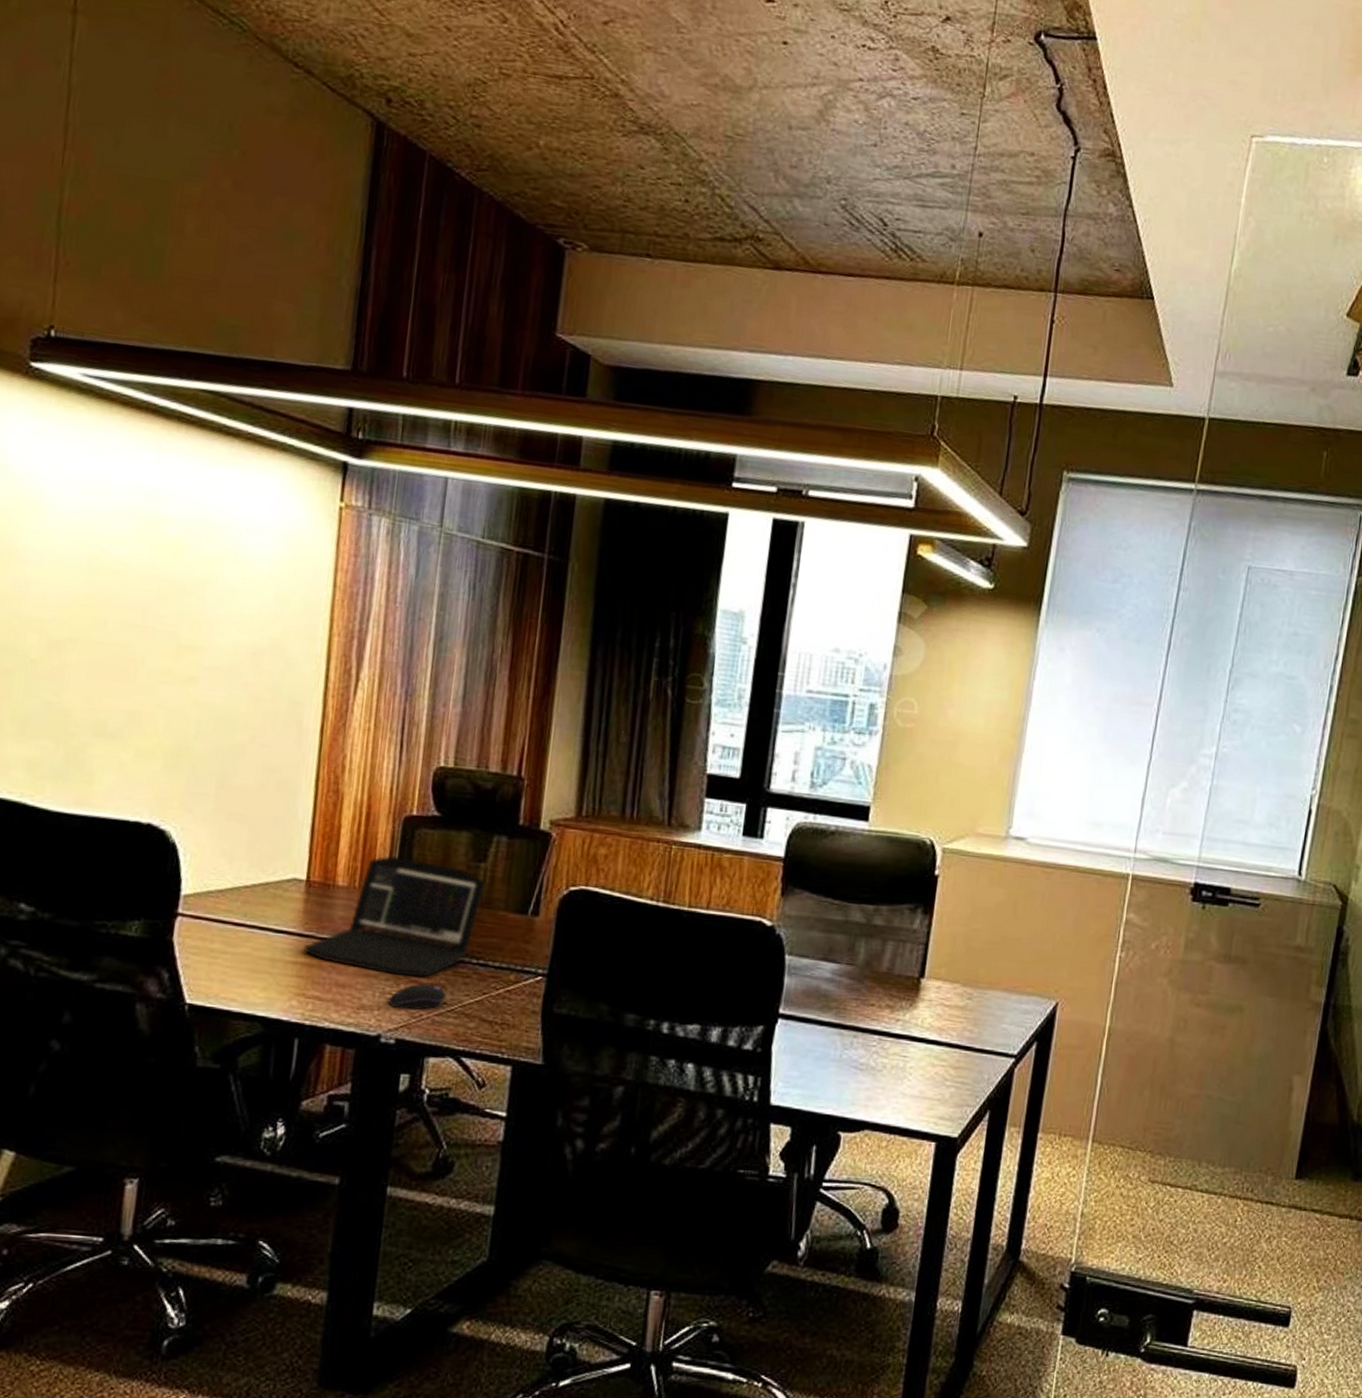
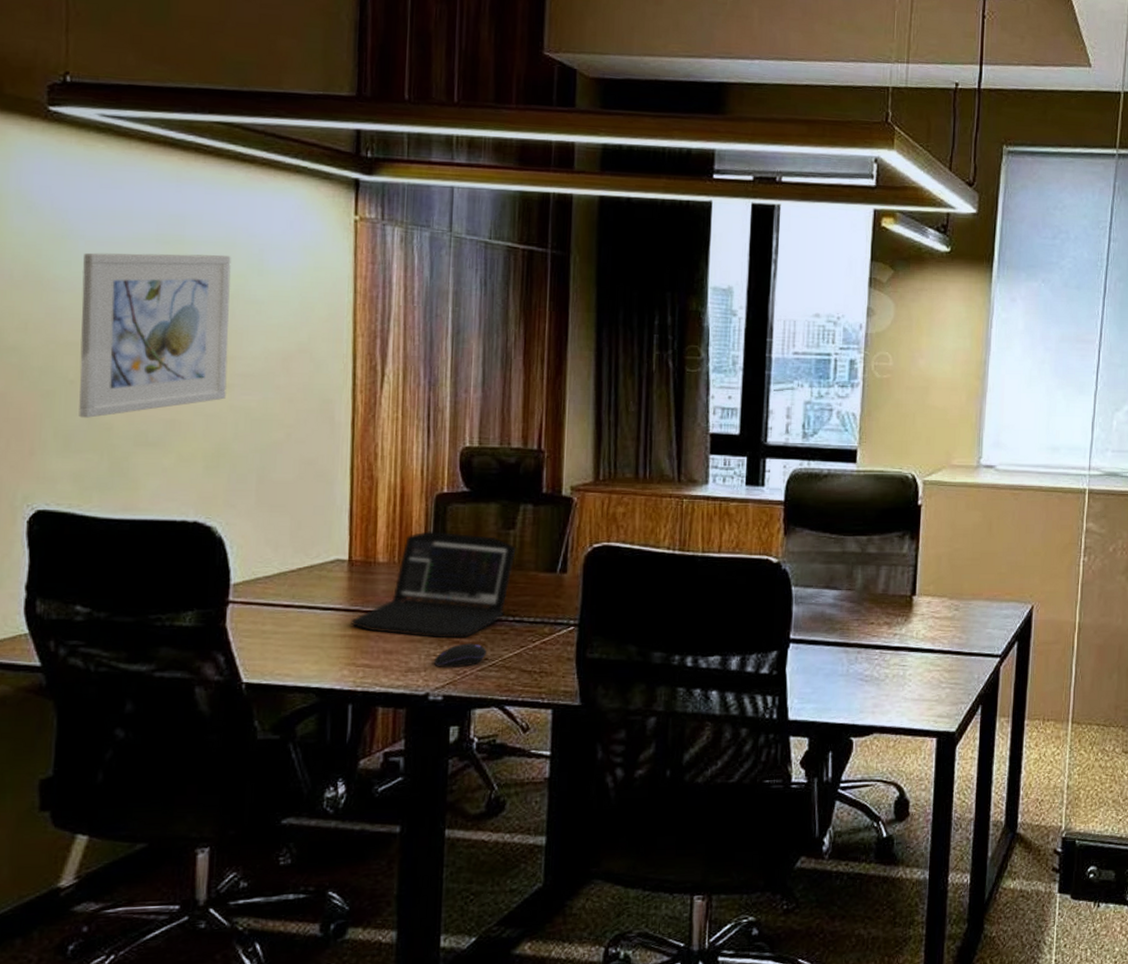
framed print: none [37,523,207,702] -> present [79,252,231,418]

